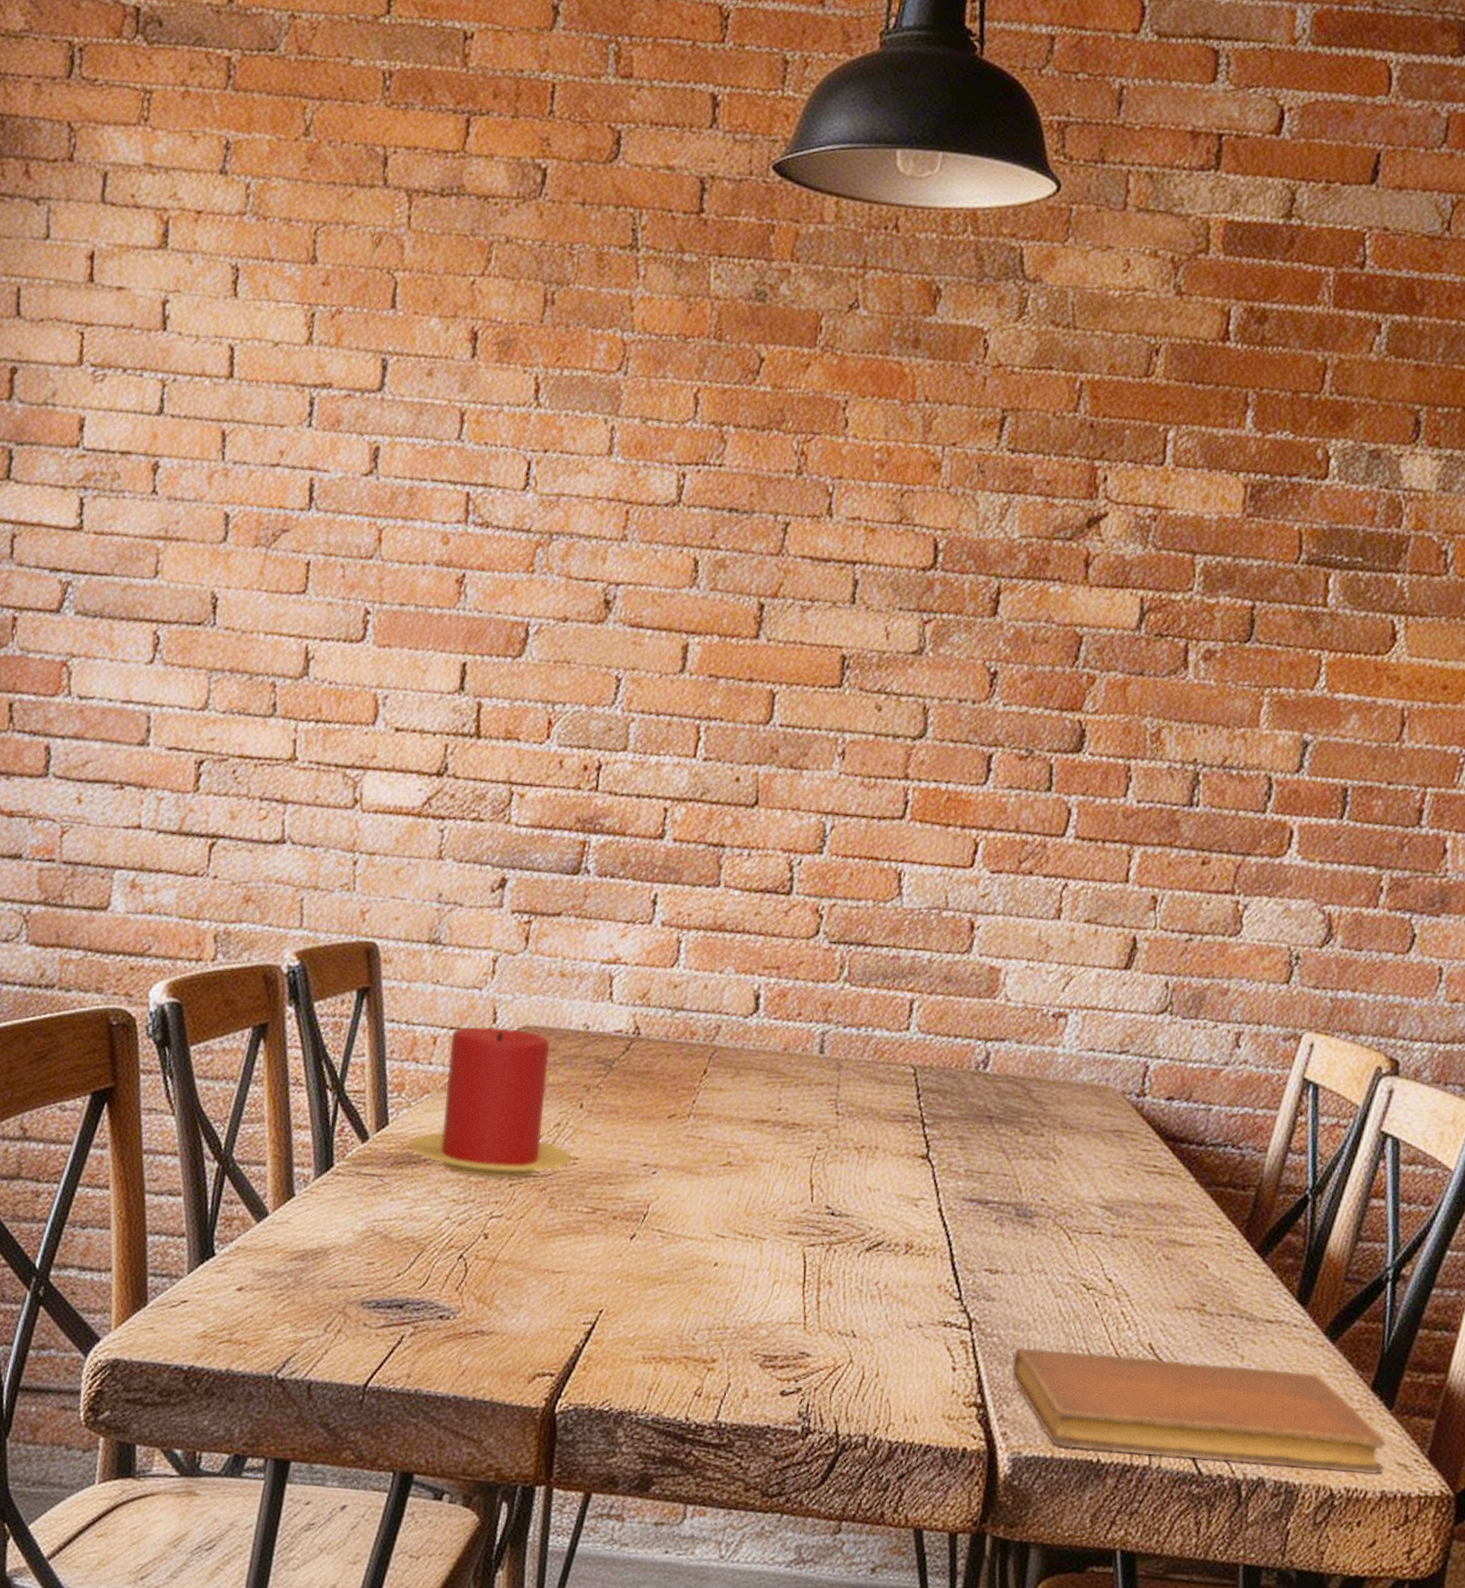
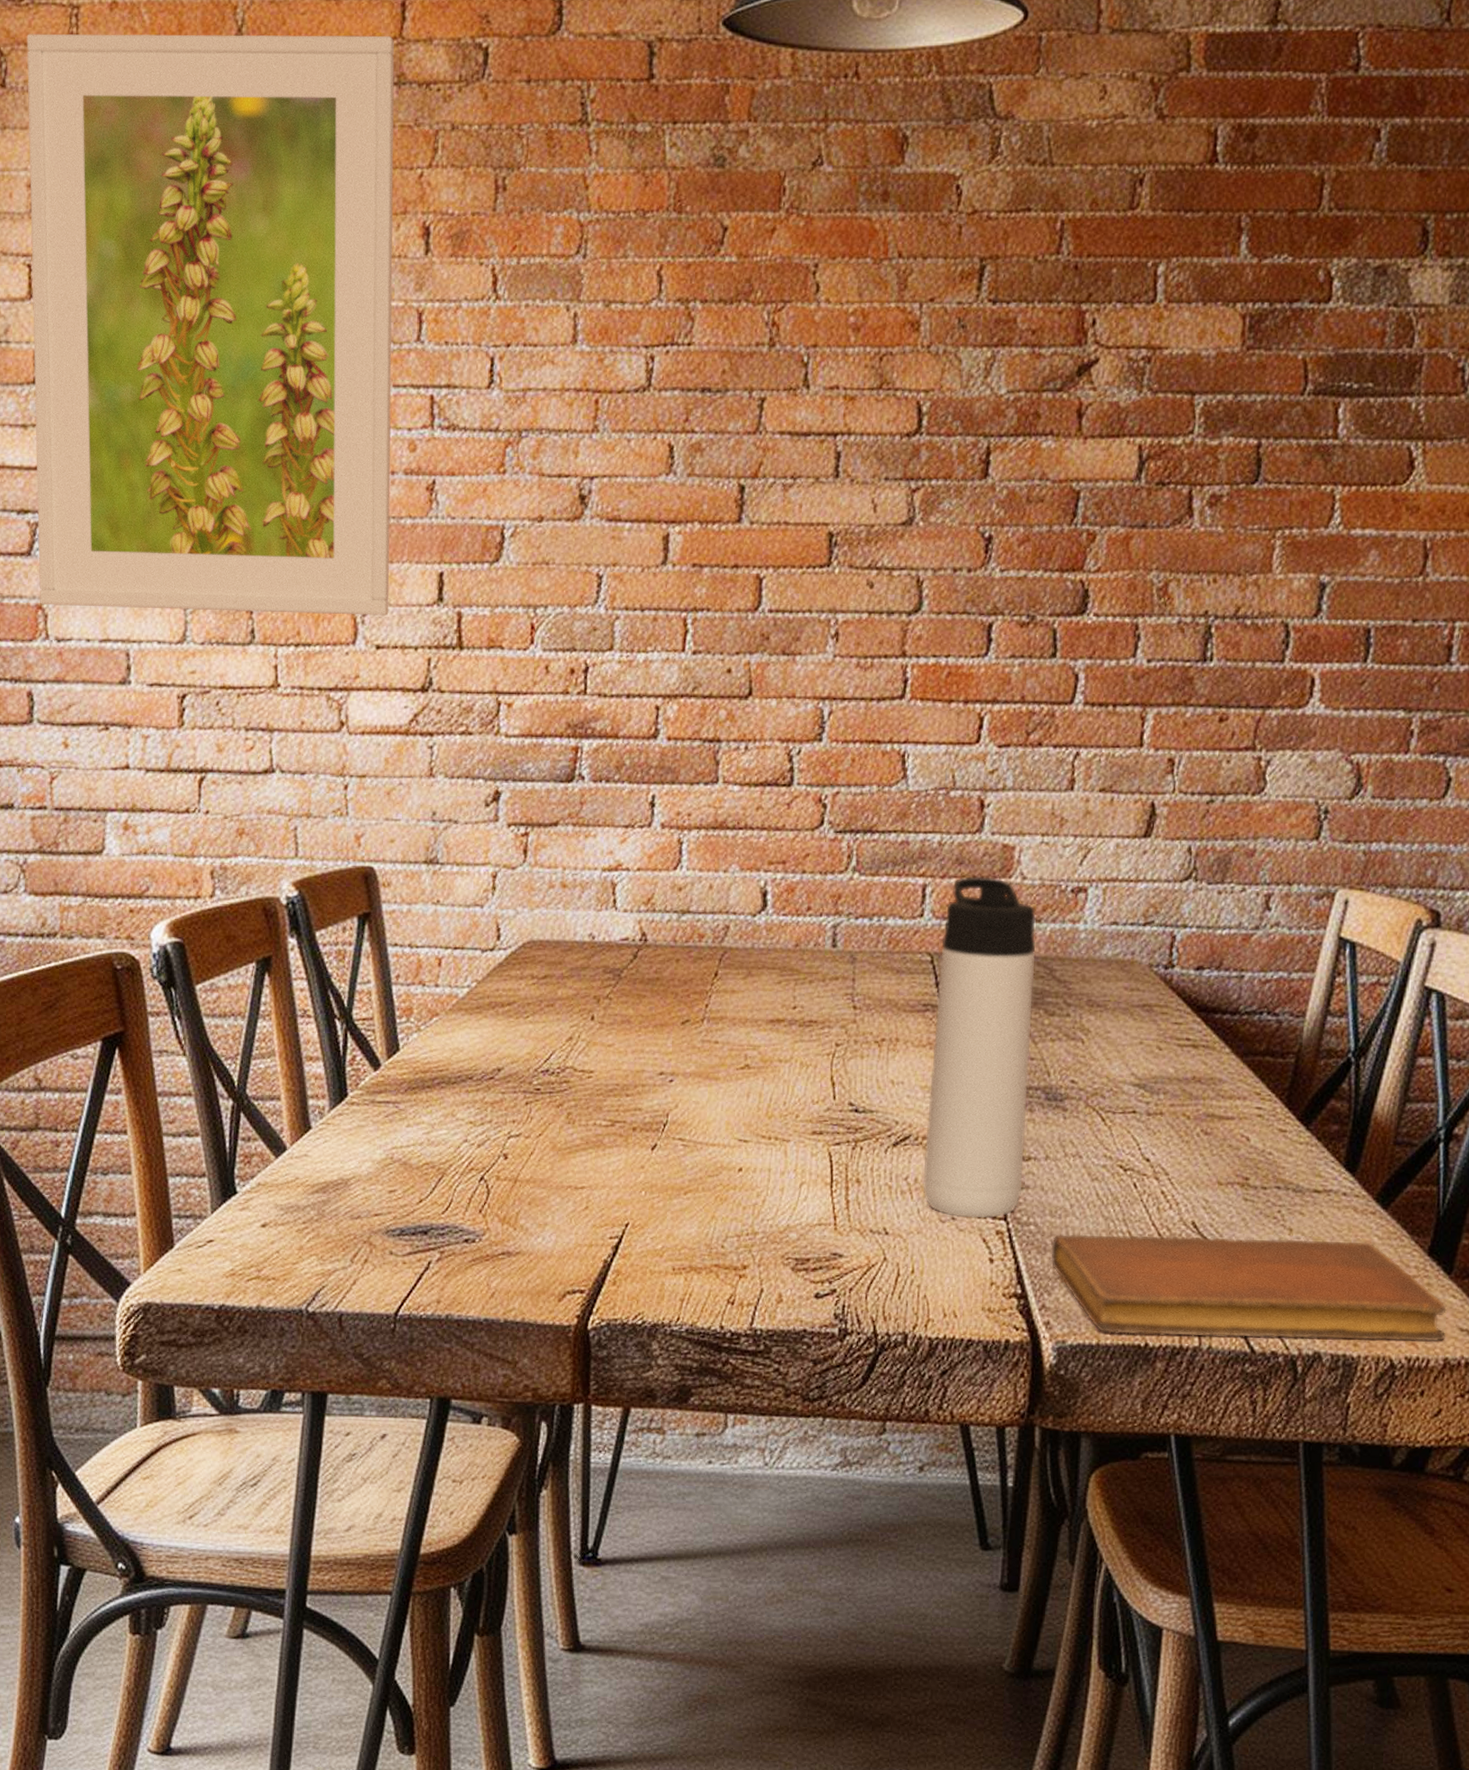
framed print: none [65,113,457,700] -> present [26,33,395,616]
candle: present [409,1026,571,1179] -> none [421,944,586,1097]
thermos bottle: none [892,994,1018,1327] -> present [922,876,1036,1218]

